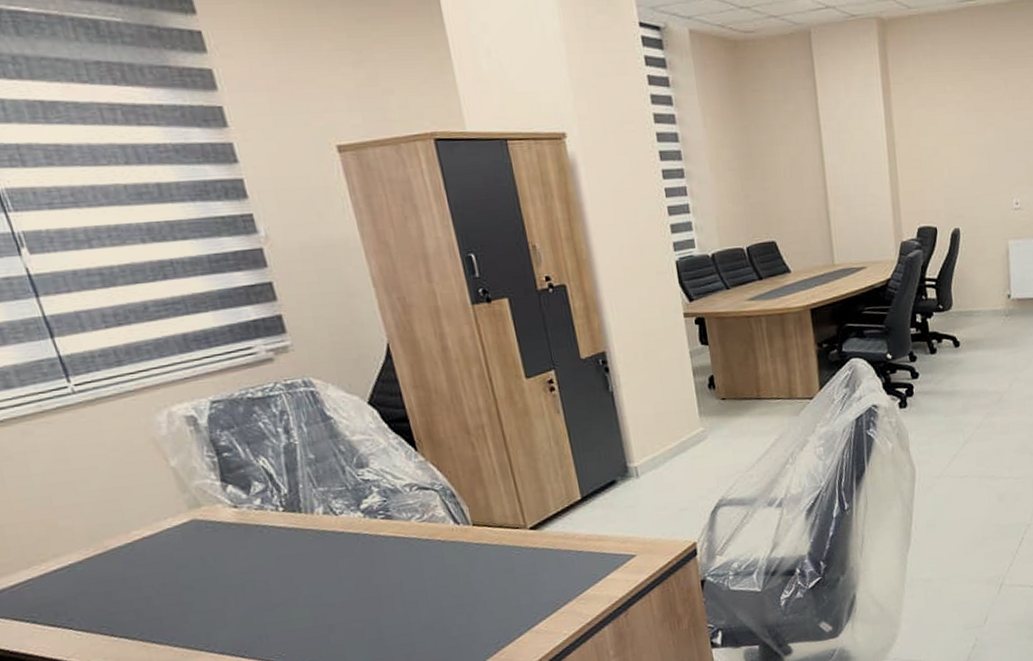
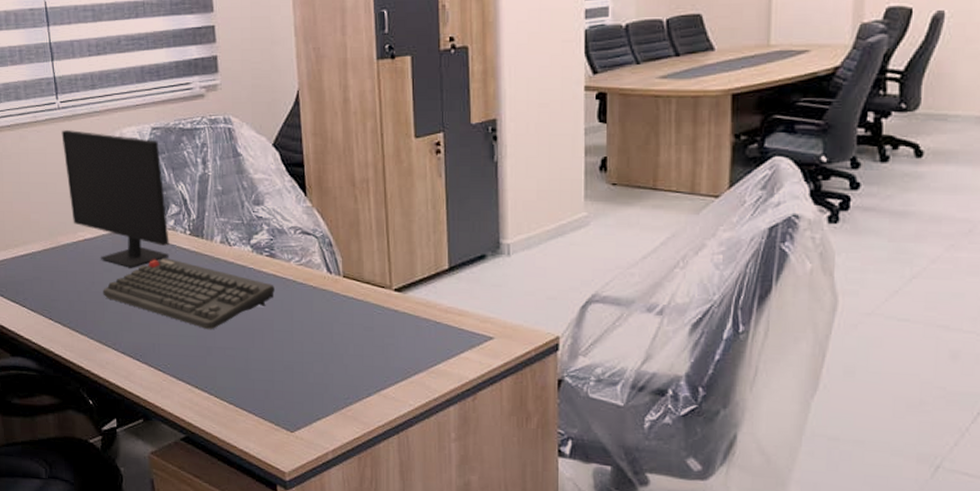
monitor: none [83,414,262,560] -> present [61,130,170,268]
computer keyboard: none [180,540,399,608] -> present [103,257,275,330]

